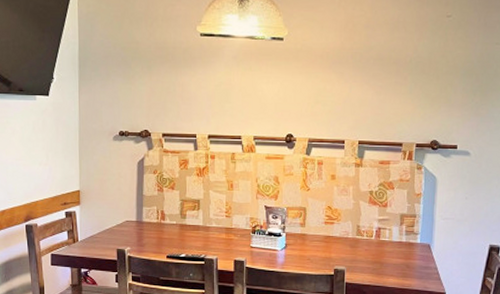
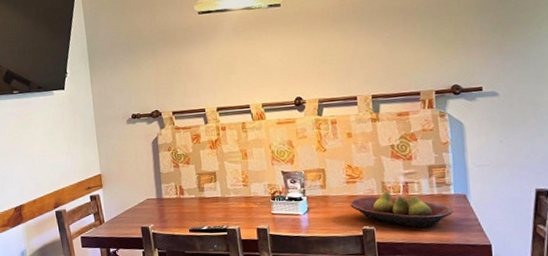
fruit bowl: none [325,235,417,272] -> present [350,191,453,228]

